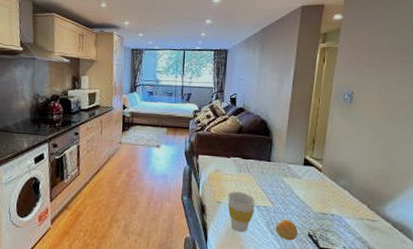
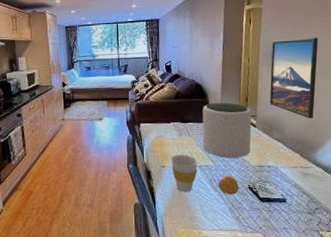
plant pot: none [262,141,318,202] -> present [202,102,252,158]
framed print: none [338,82,397,169] -> present [269,38,319,119]

